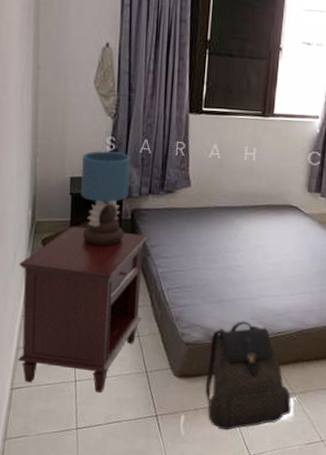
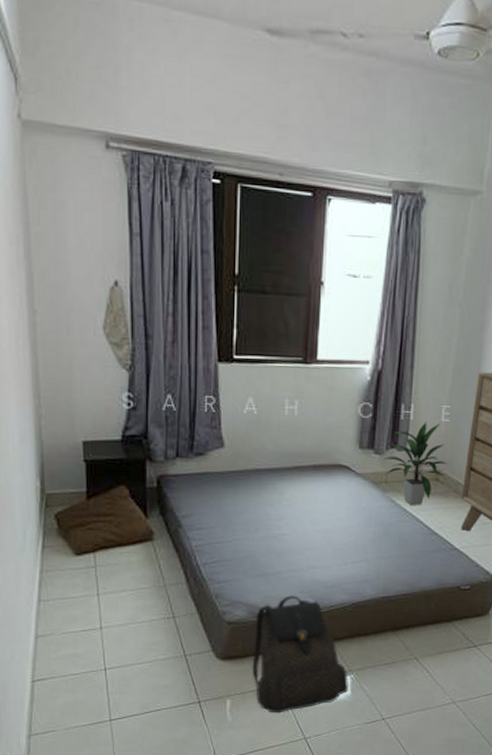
nightstand: present [18,226,148,392] -> none [30,497,178,680]
table lamp: present [81,151,131,245] -> none [94,409,152,518]

